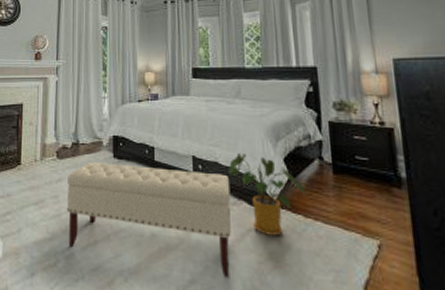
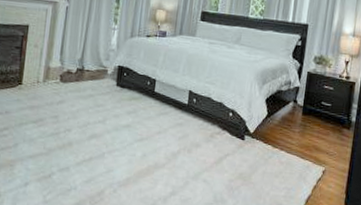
bench: present [67,161,231,279] -> none [64,87,218,192]
house plant: present [228,152,306,236] -> none [218,91,278,161]

